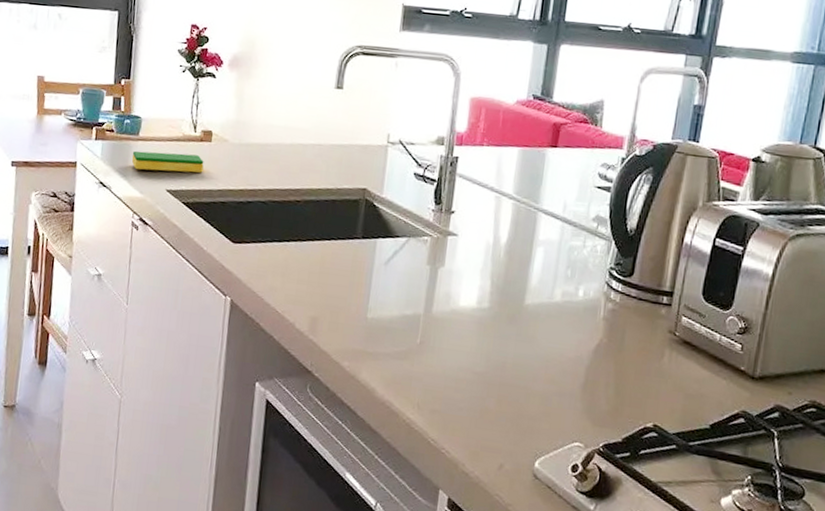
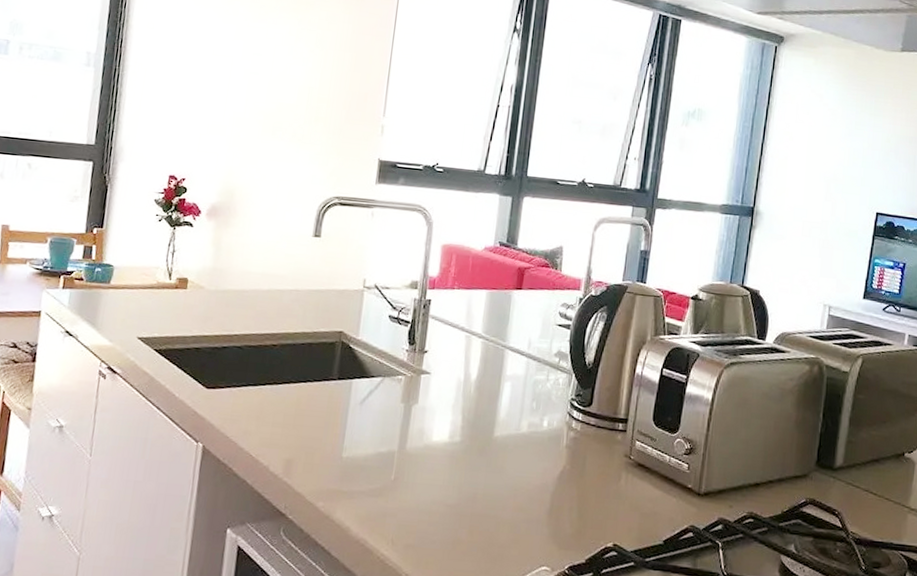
dish sponge: present [131,150,204,173] -> none [101,299,179,320]

